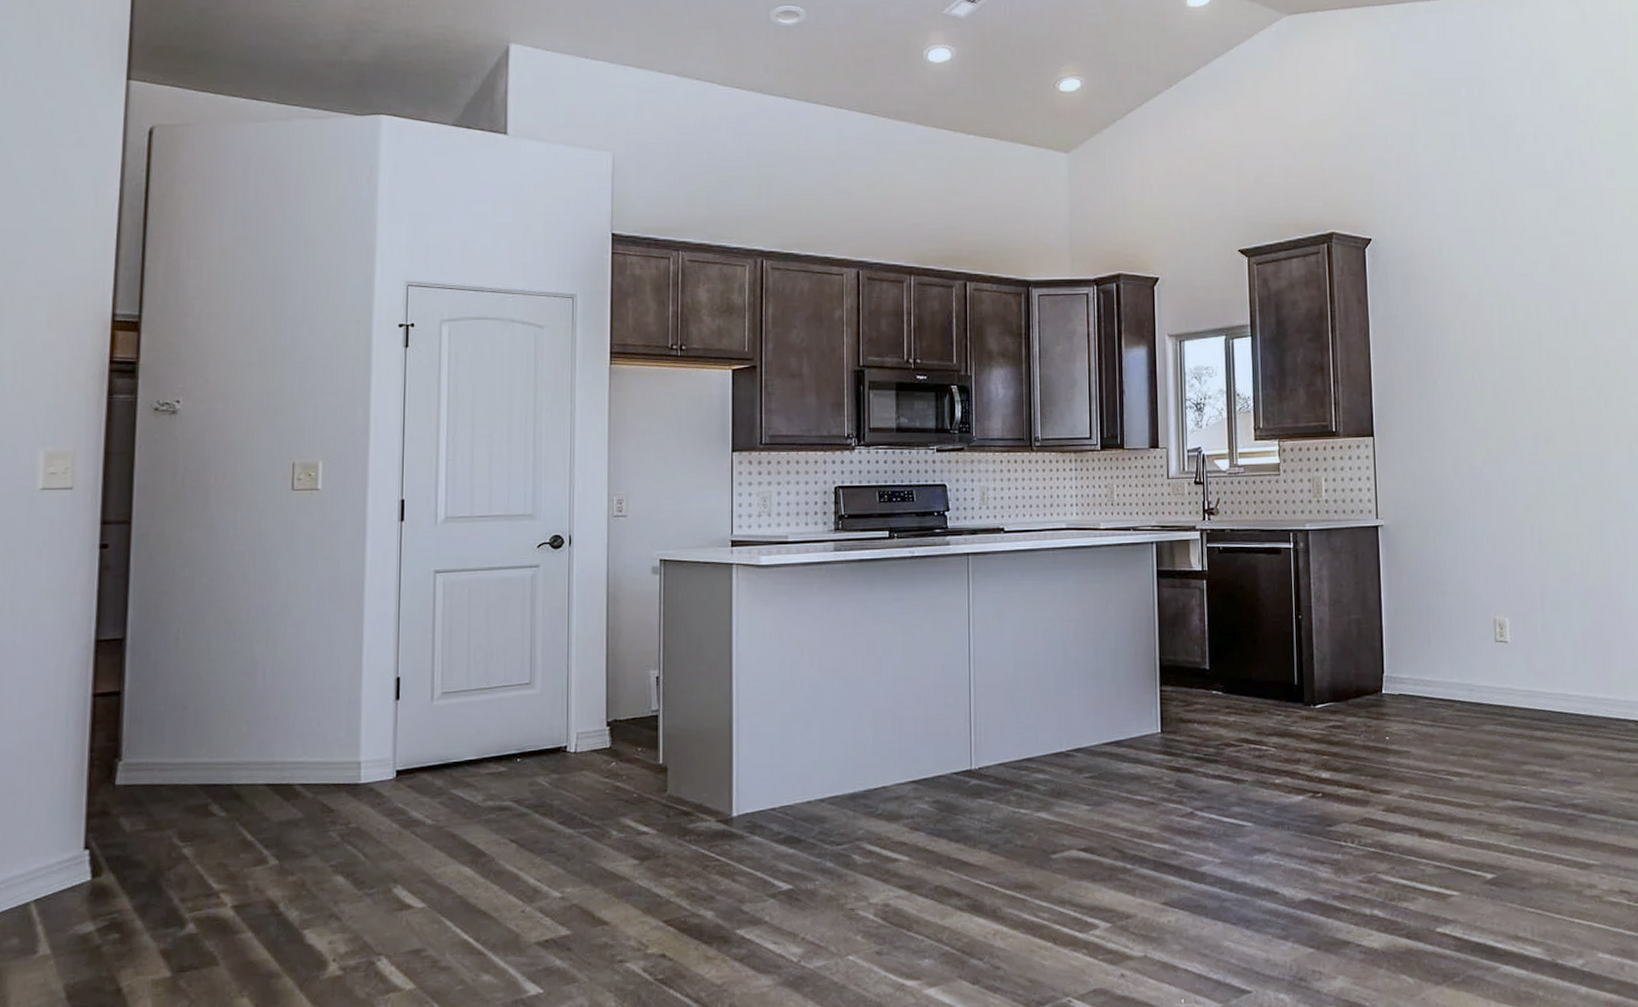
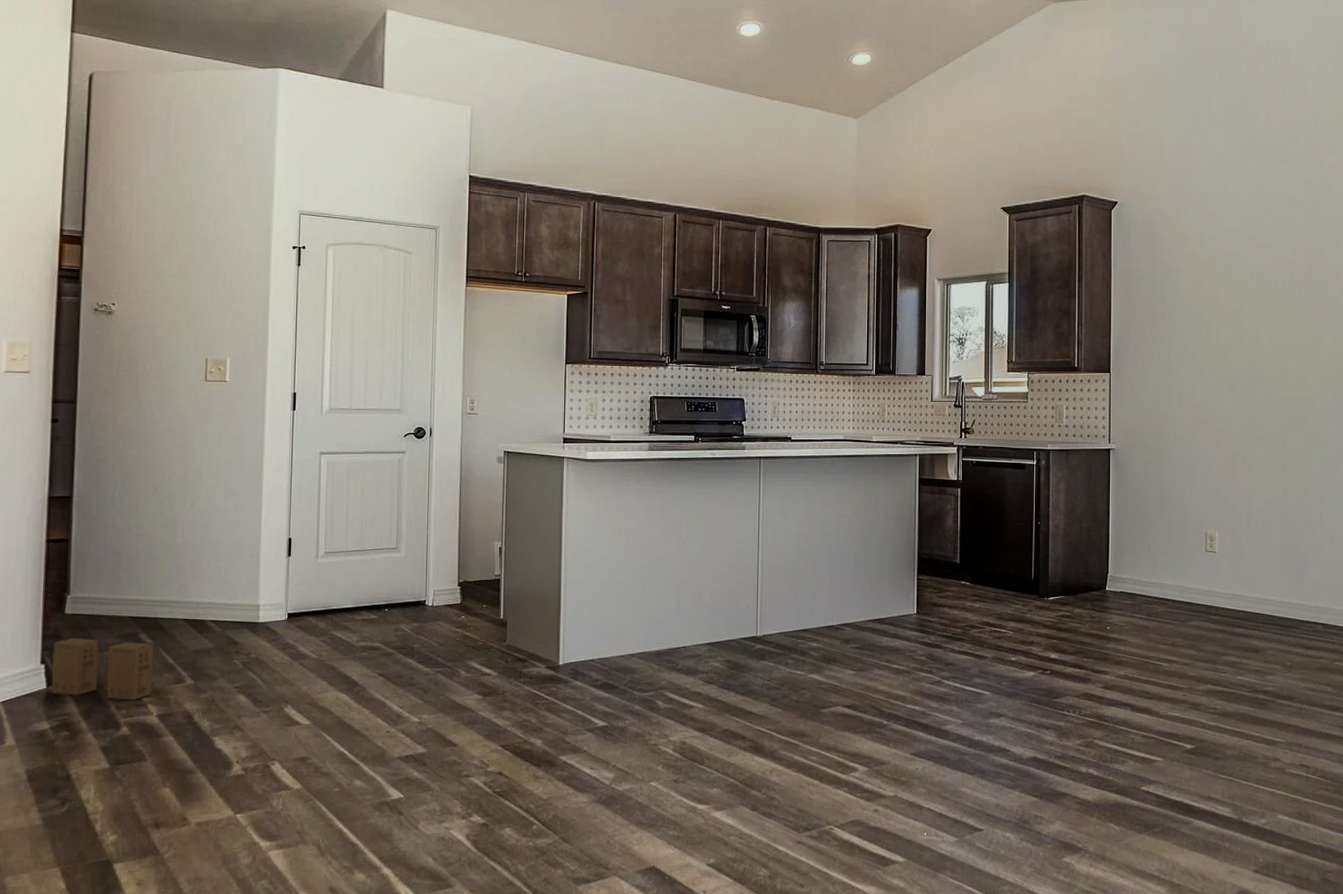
cardboard box: none [97,815,229,890] -> present [51,638,154,701]

